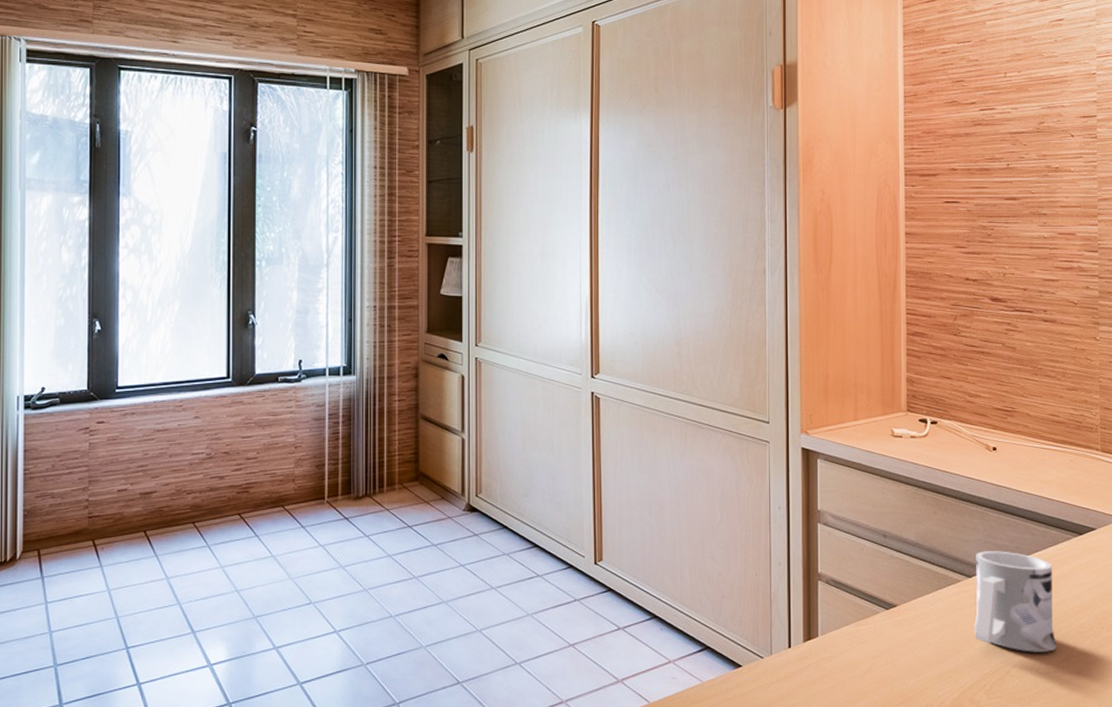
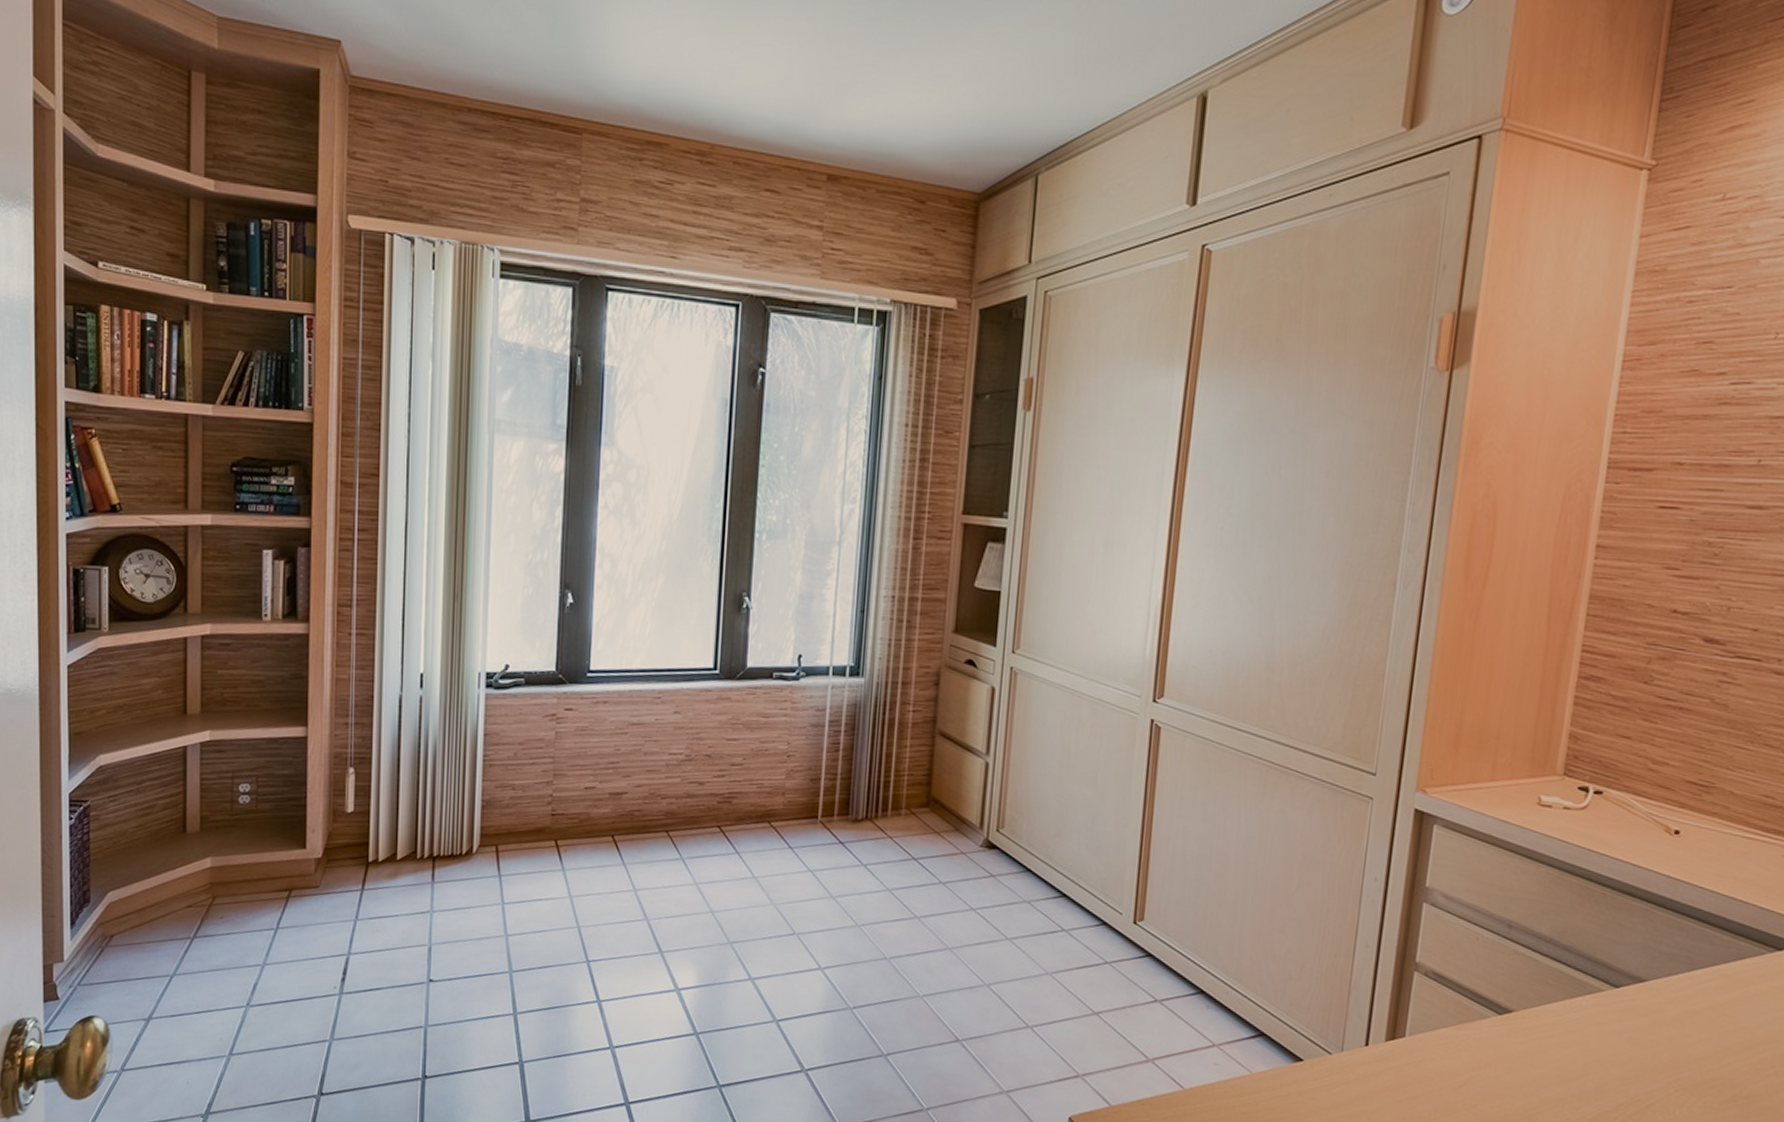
mug: present [973,551,1057,652] -> none [1611,957,1732,1088]

